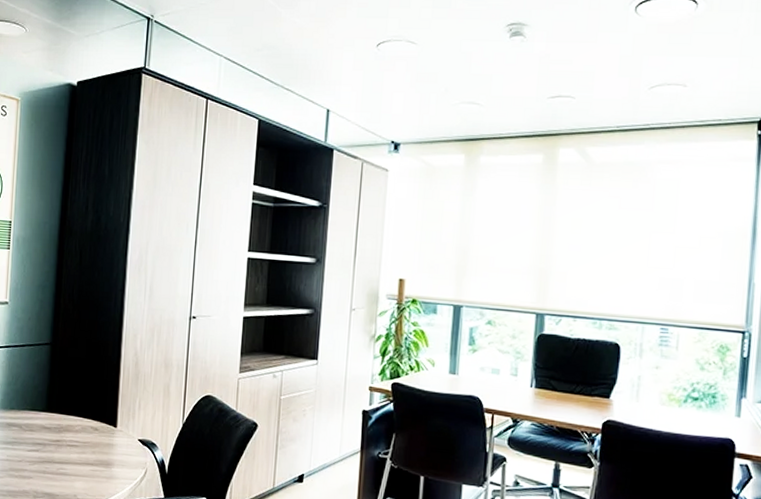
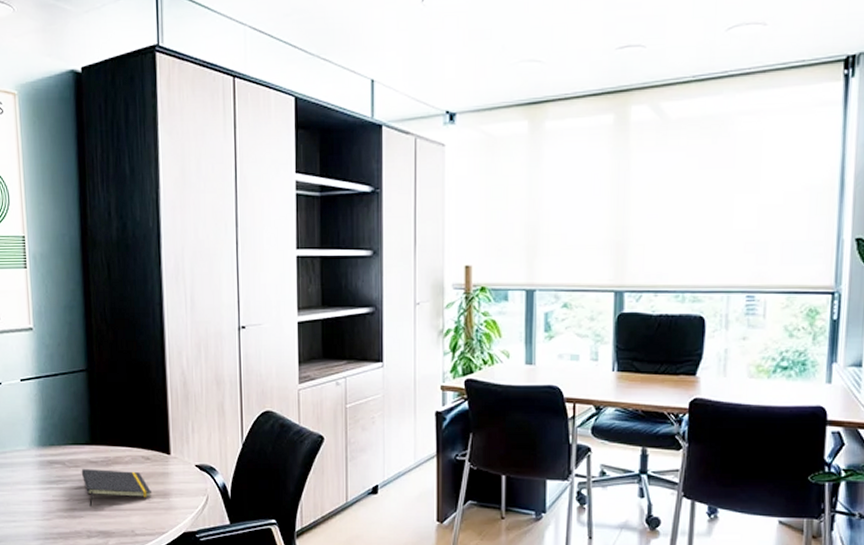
notepad: none [35,432,97,469] -> present [81,468,153,506]

